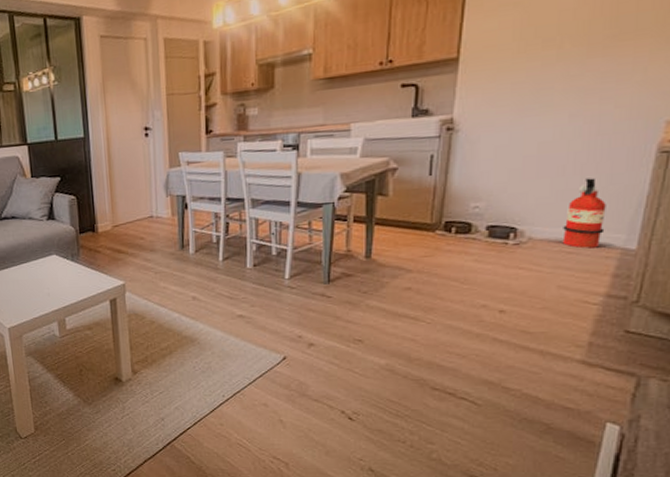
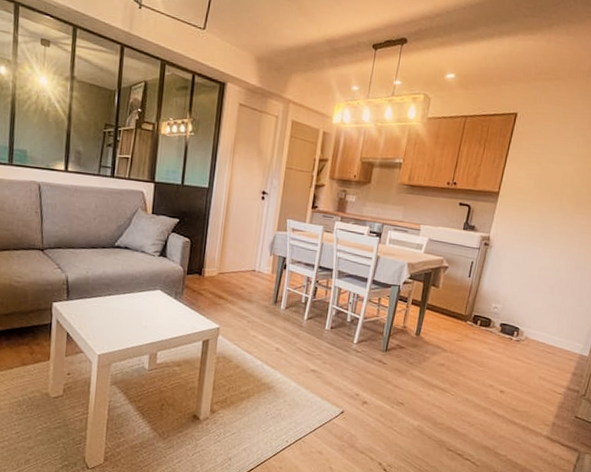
fire extinguisher: present [562,178,606,248] -> none [545,299,575,352]

